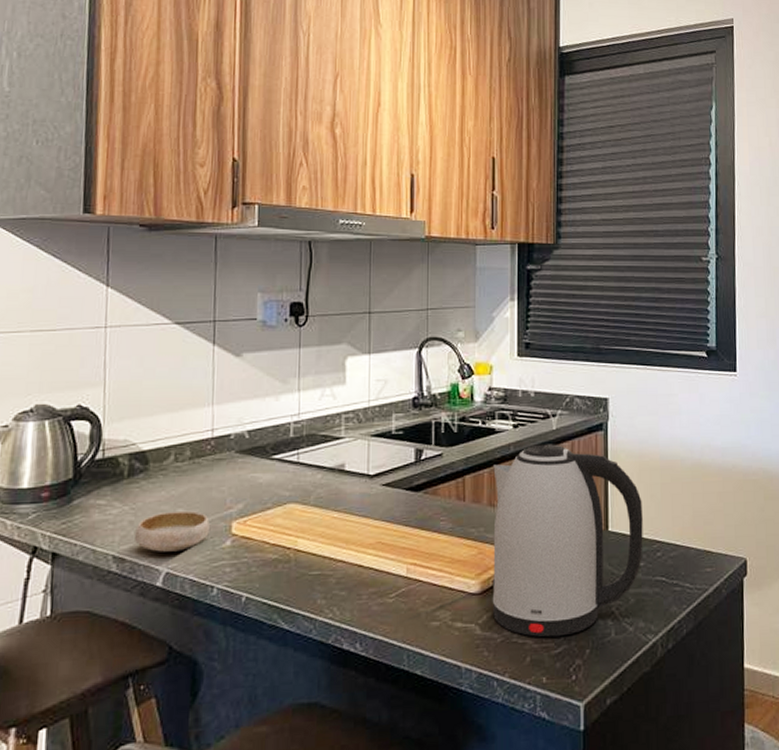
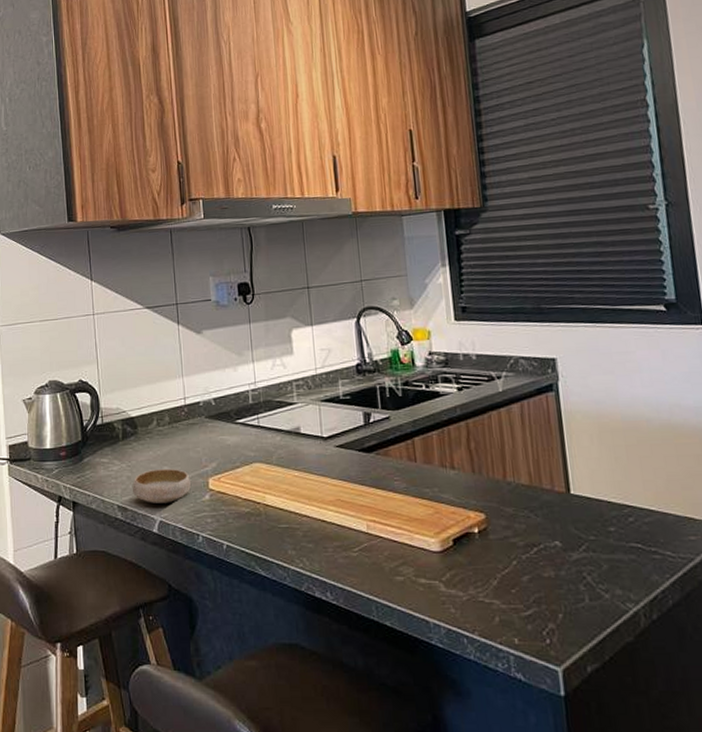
kettle: present [492,444,643,638] -> none [441,406,612,599]

